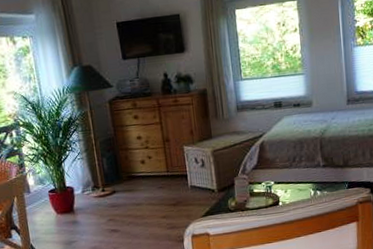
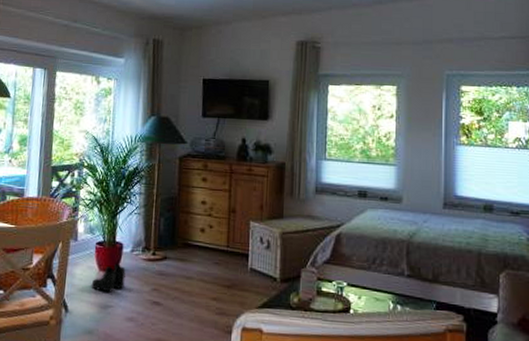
boots: none [52,204,83,231] -> present [91,263,127,293]

